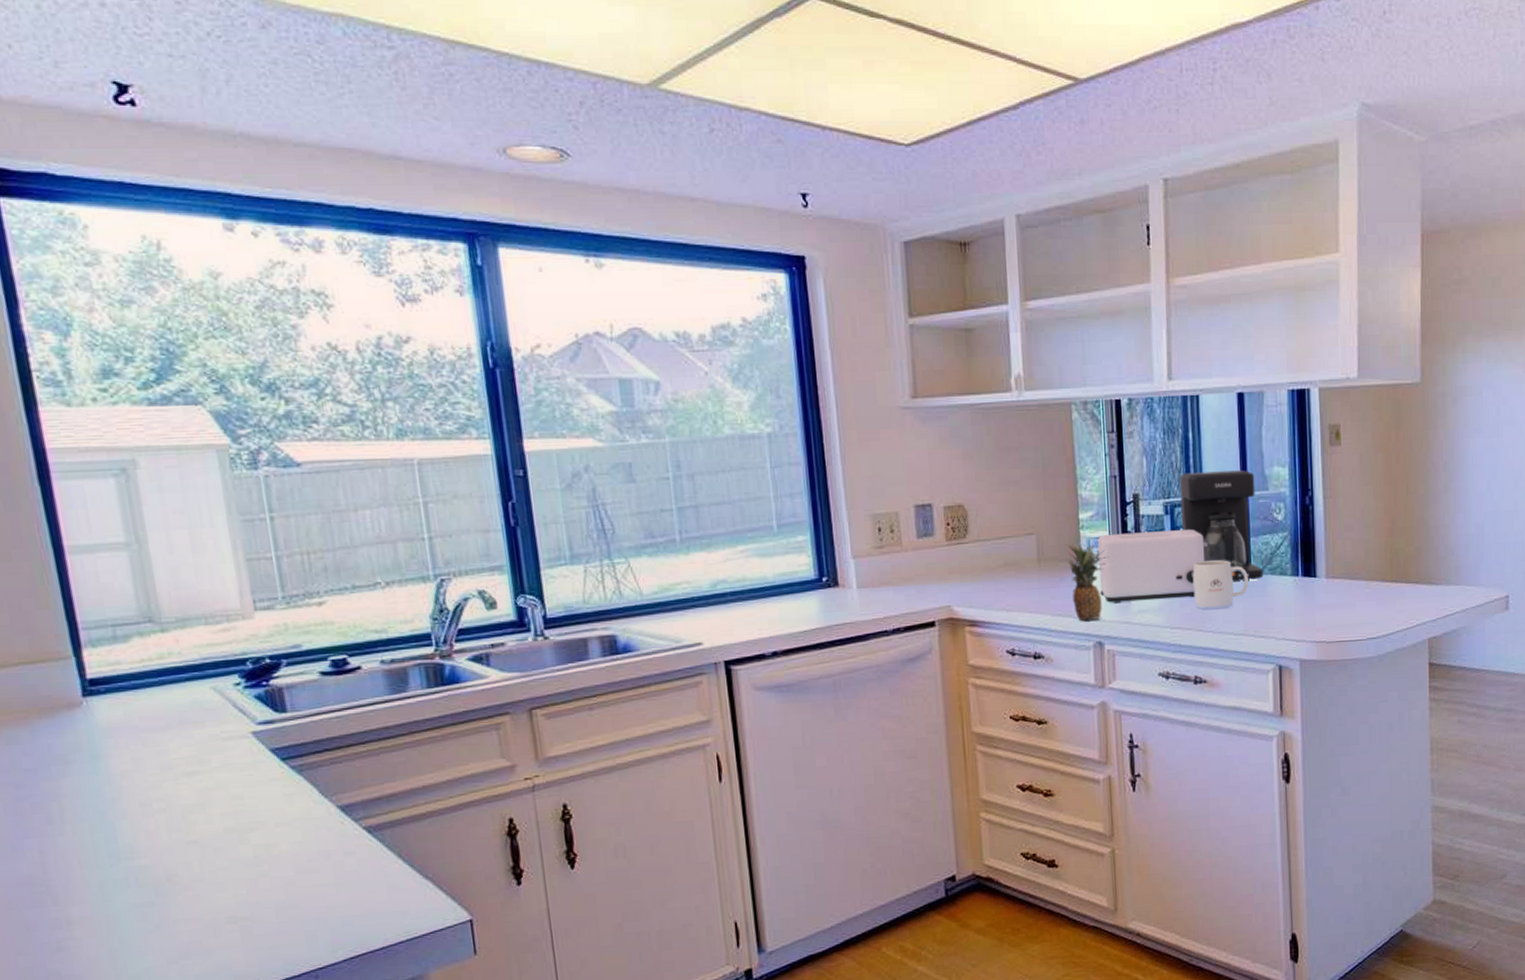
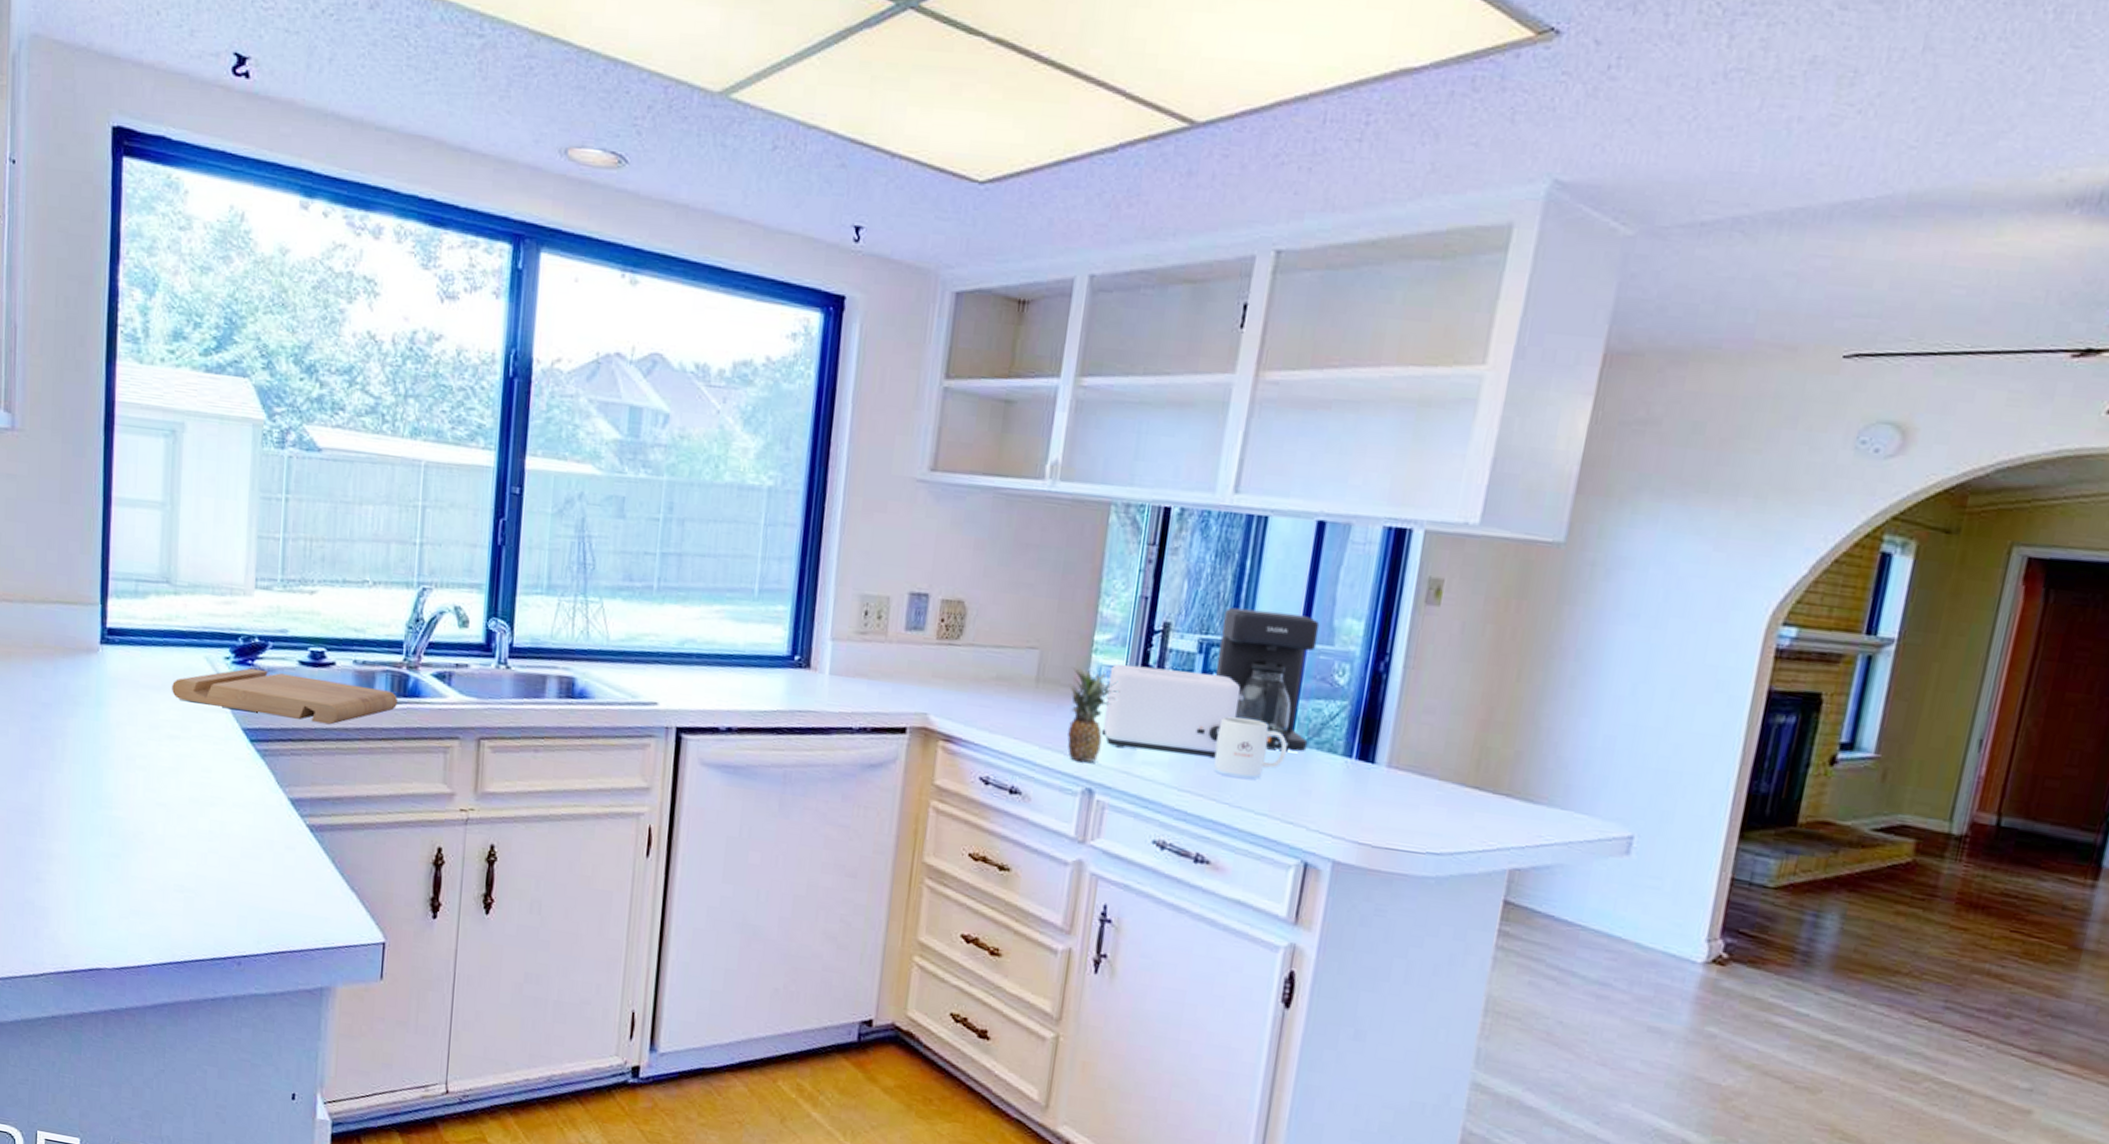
cutting board: none [178,683,438,735] -> present [172,668,399,725]

